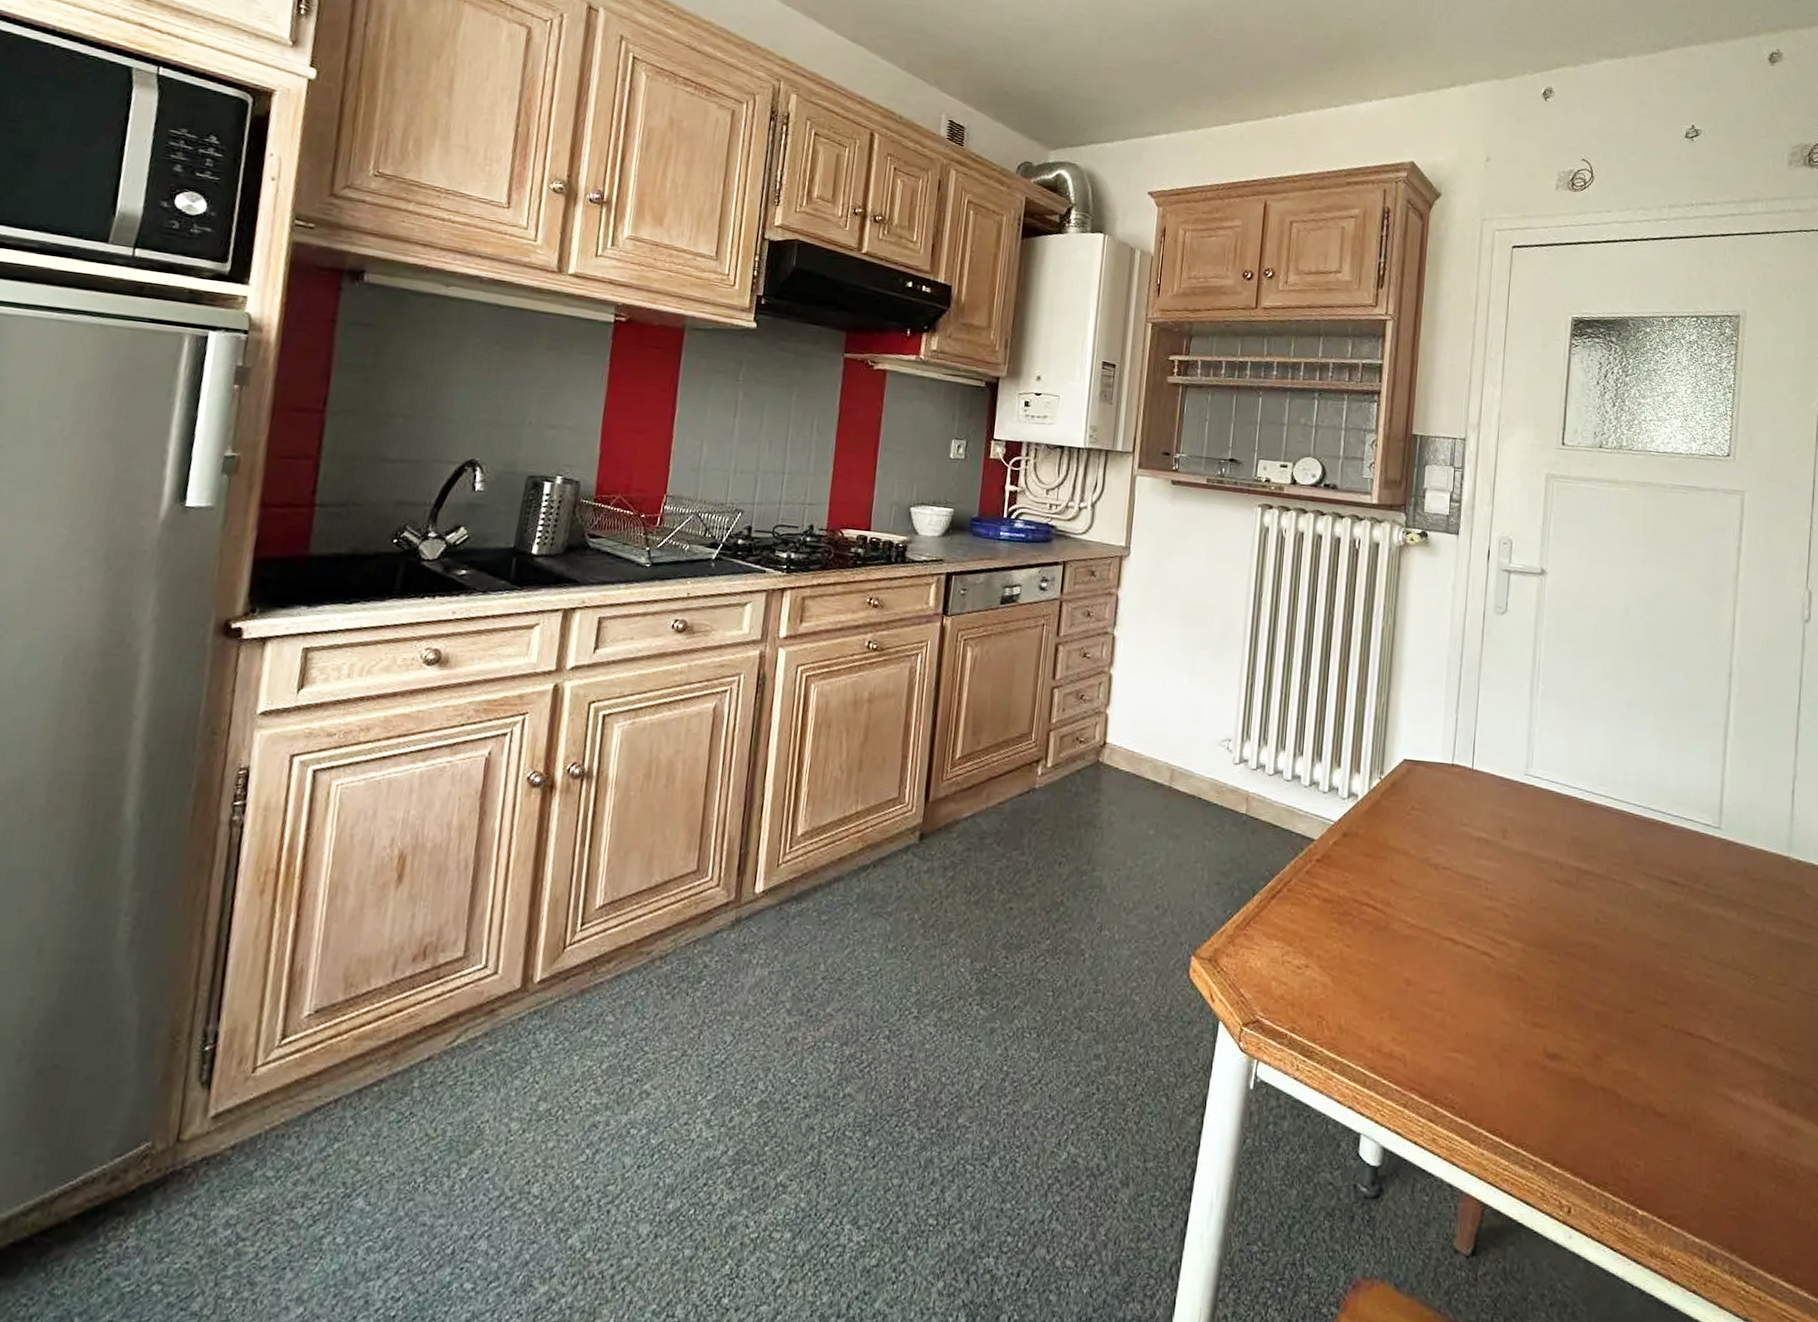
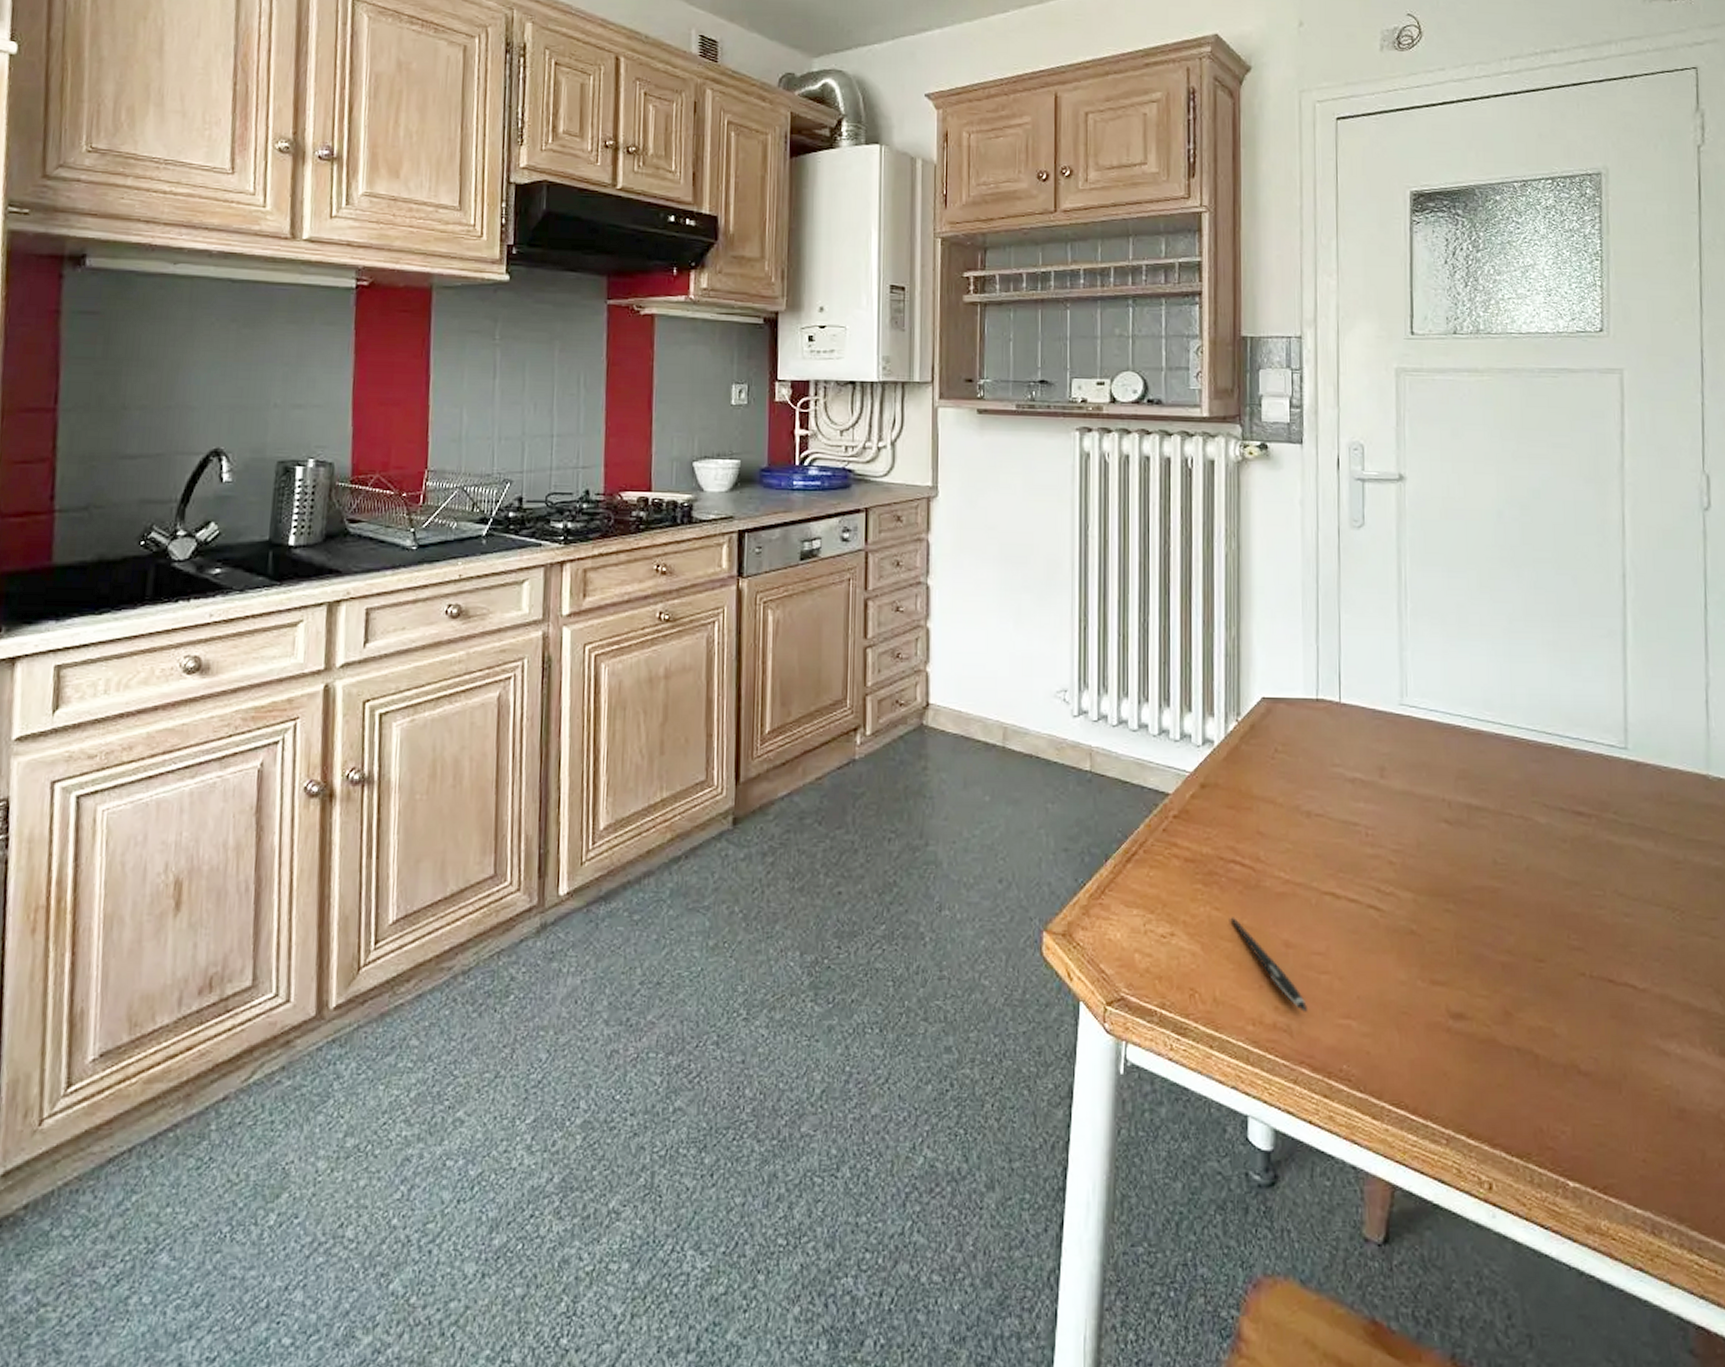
pen: none [1360,954,1422,1044] -> present [1232,917,1308,1012]

